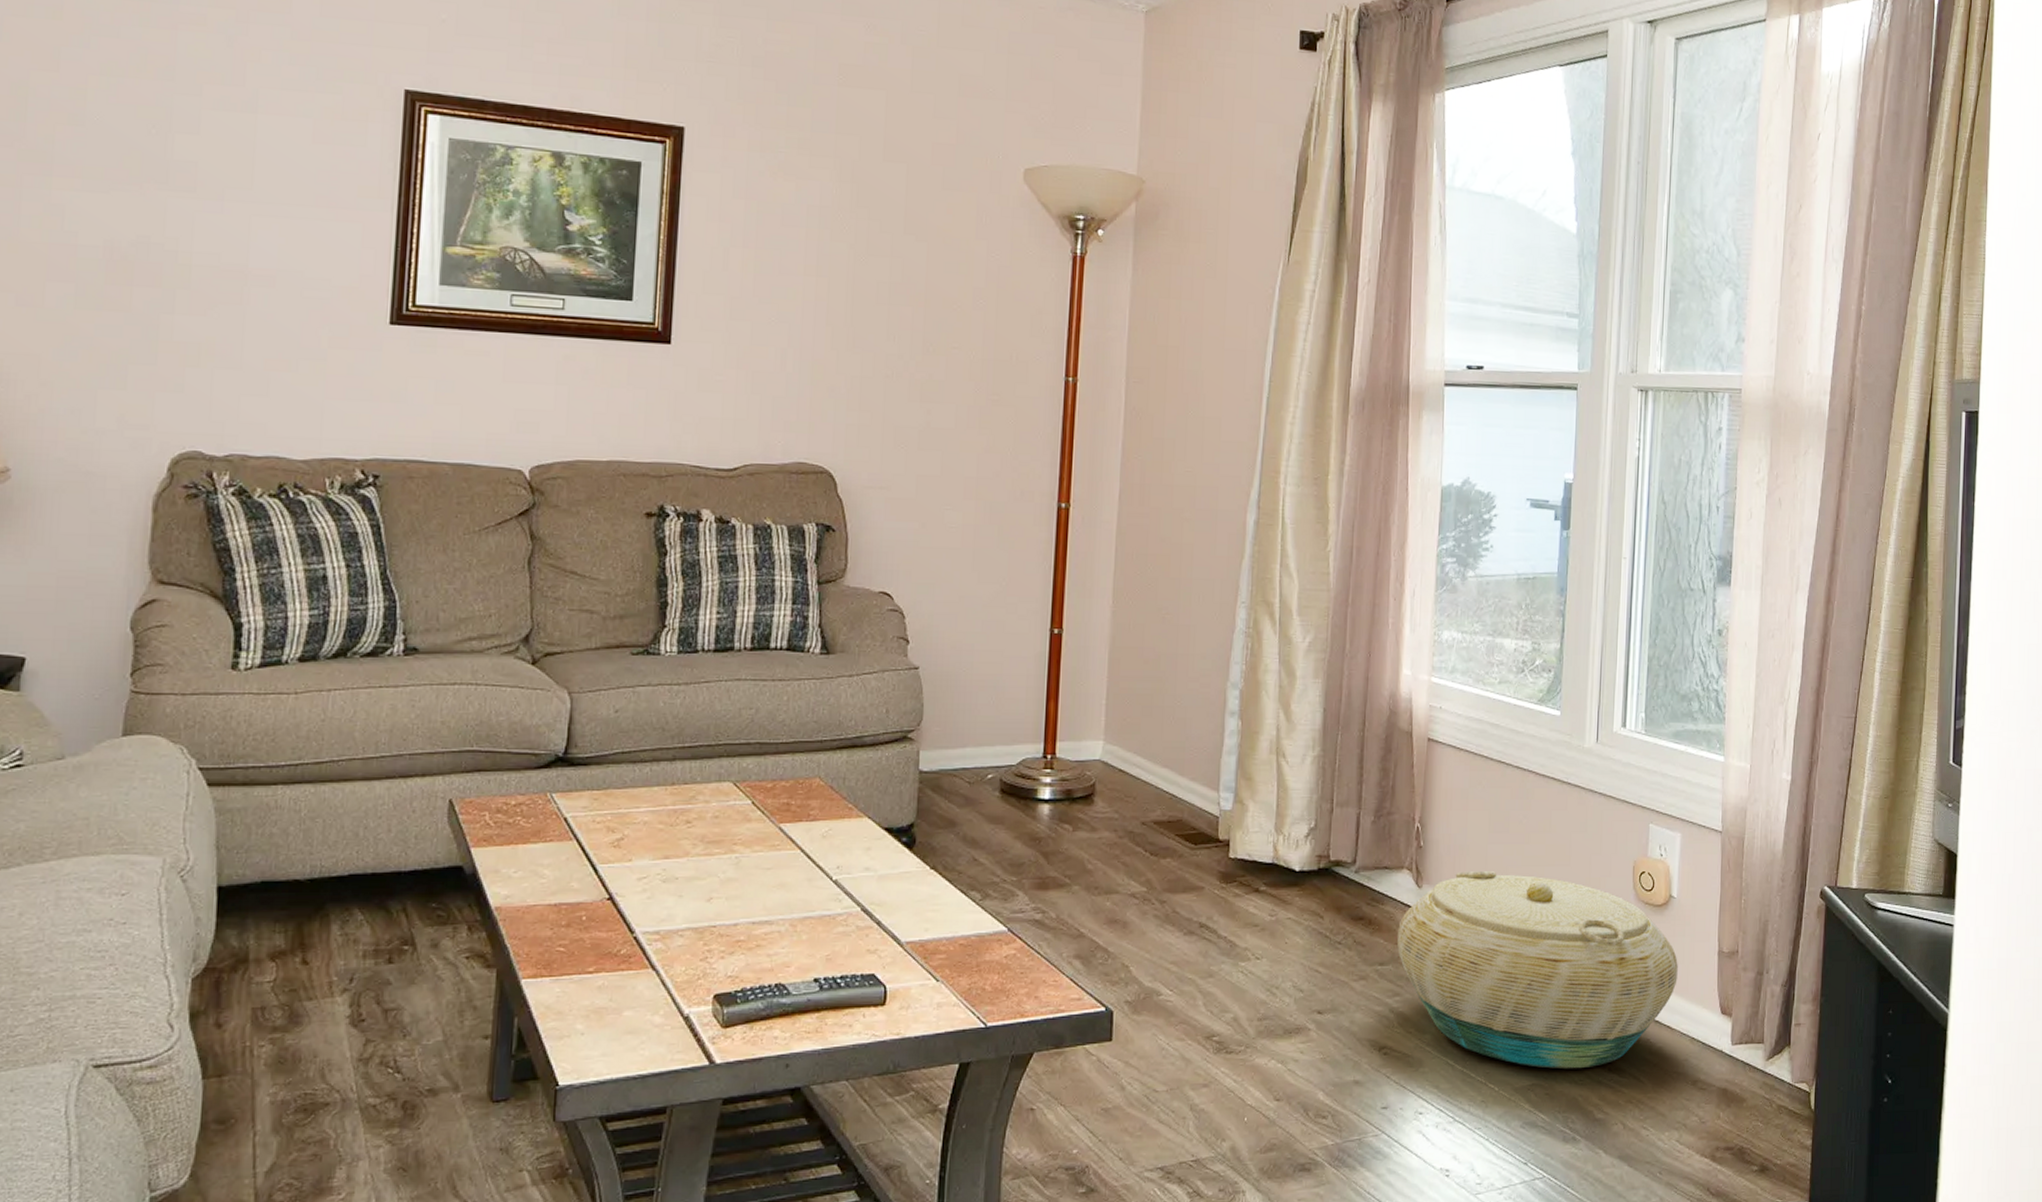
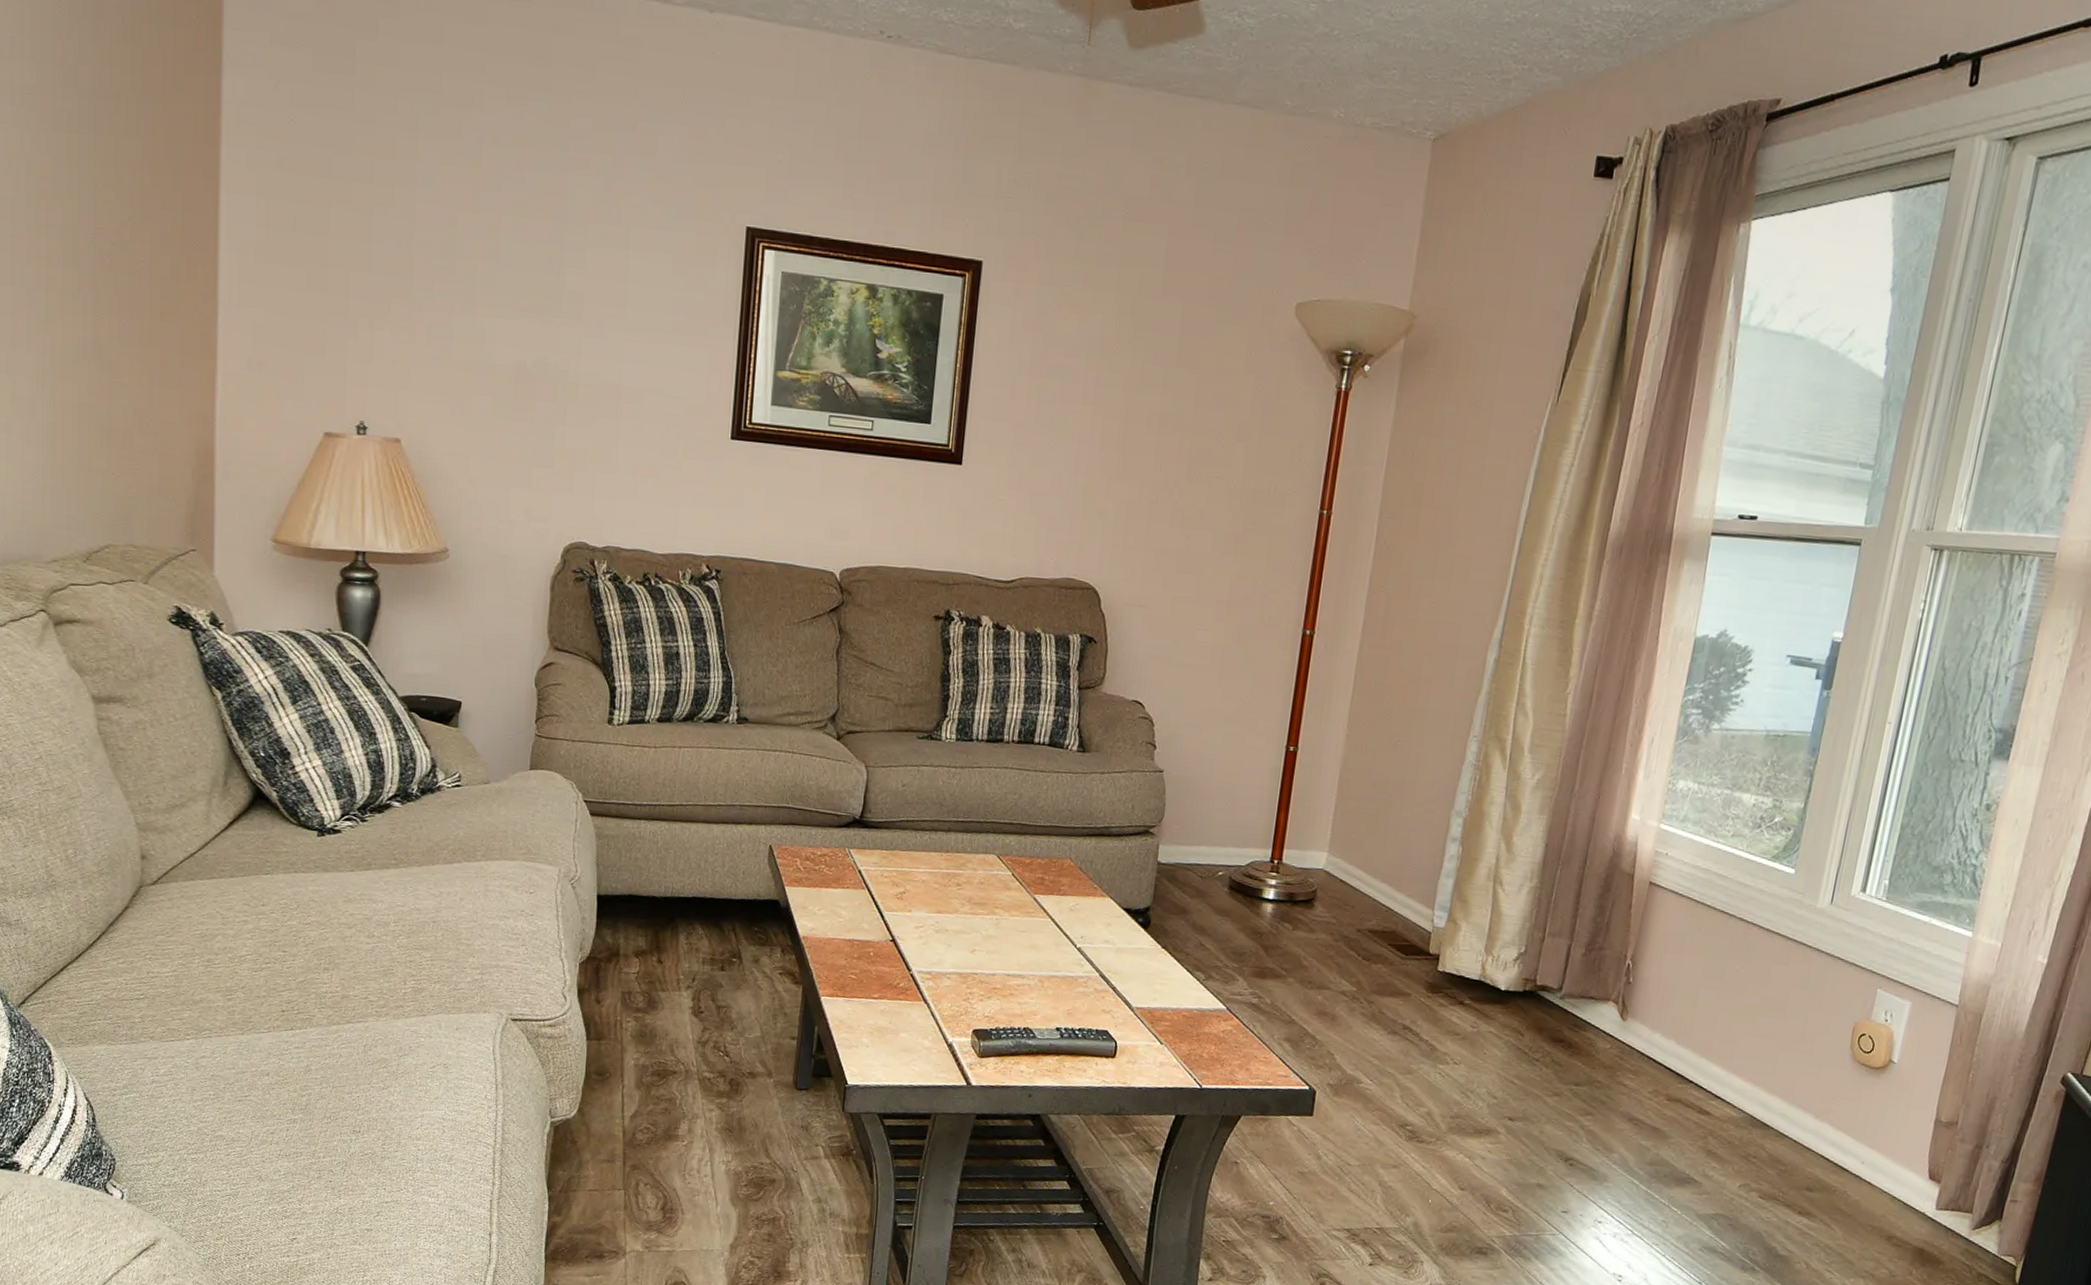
basket: present [1397,871,1678,1069] -> none [1594,1010,1889,1208]

